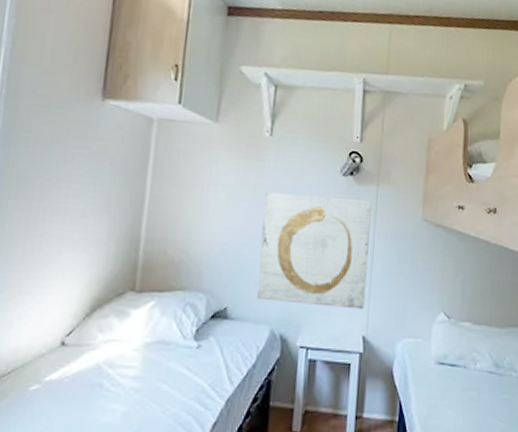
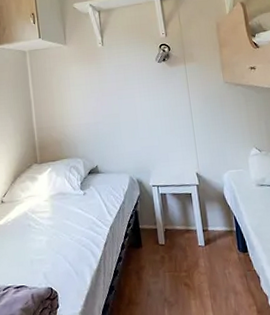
wall art: present [257,192,372,310] -> none [107,76,193,157]

